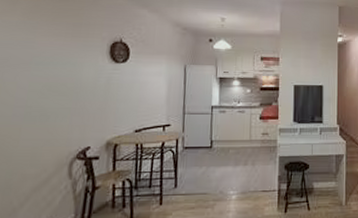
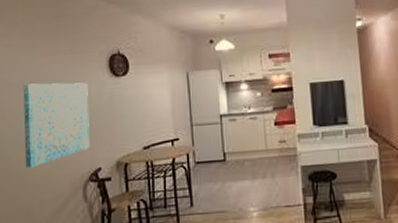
wall art: none [9,61,87,143] -> present [23,82,91,168]

